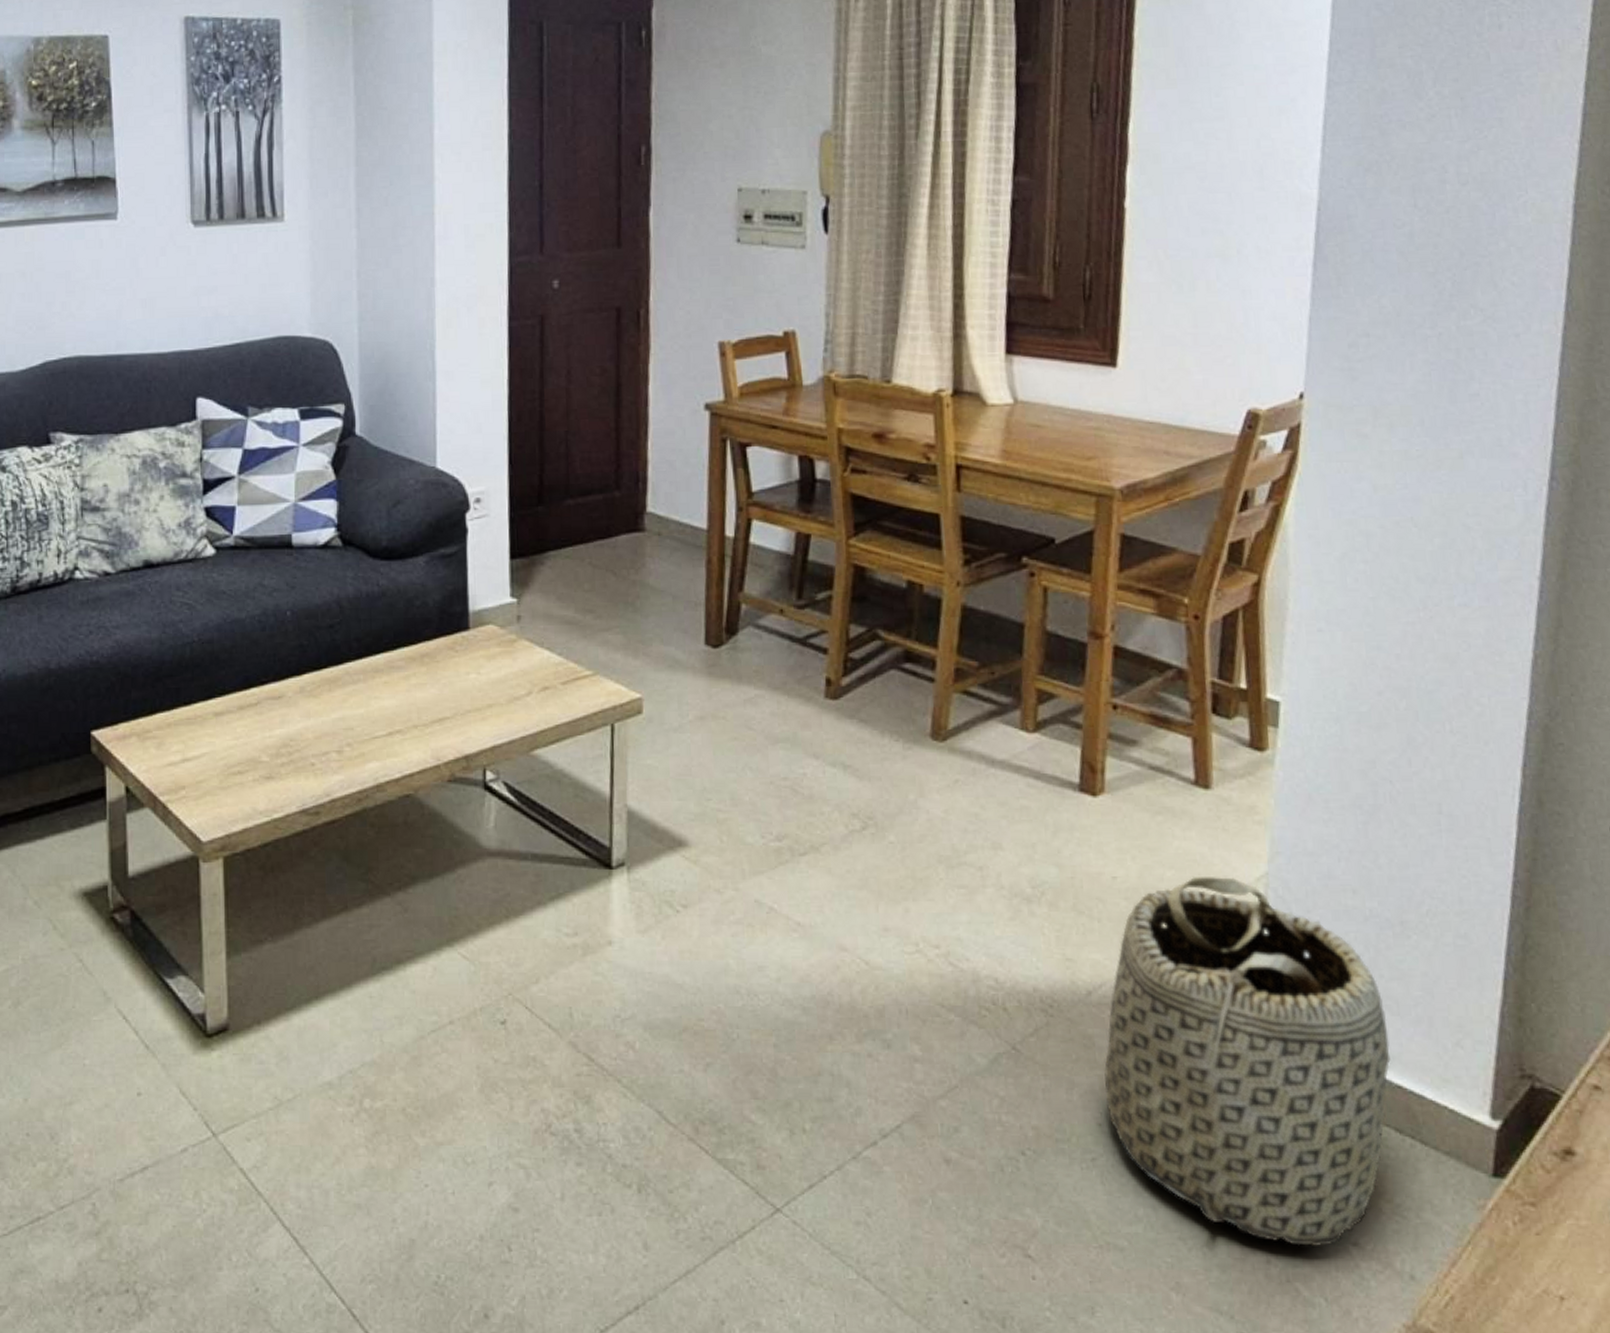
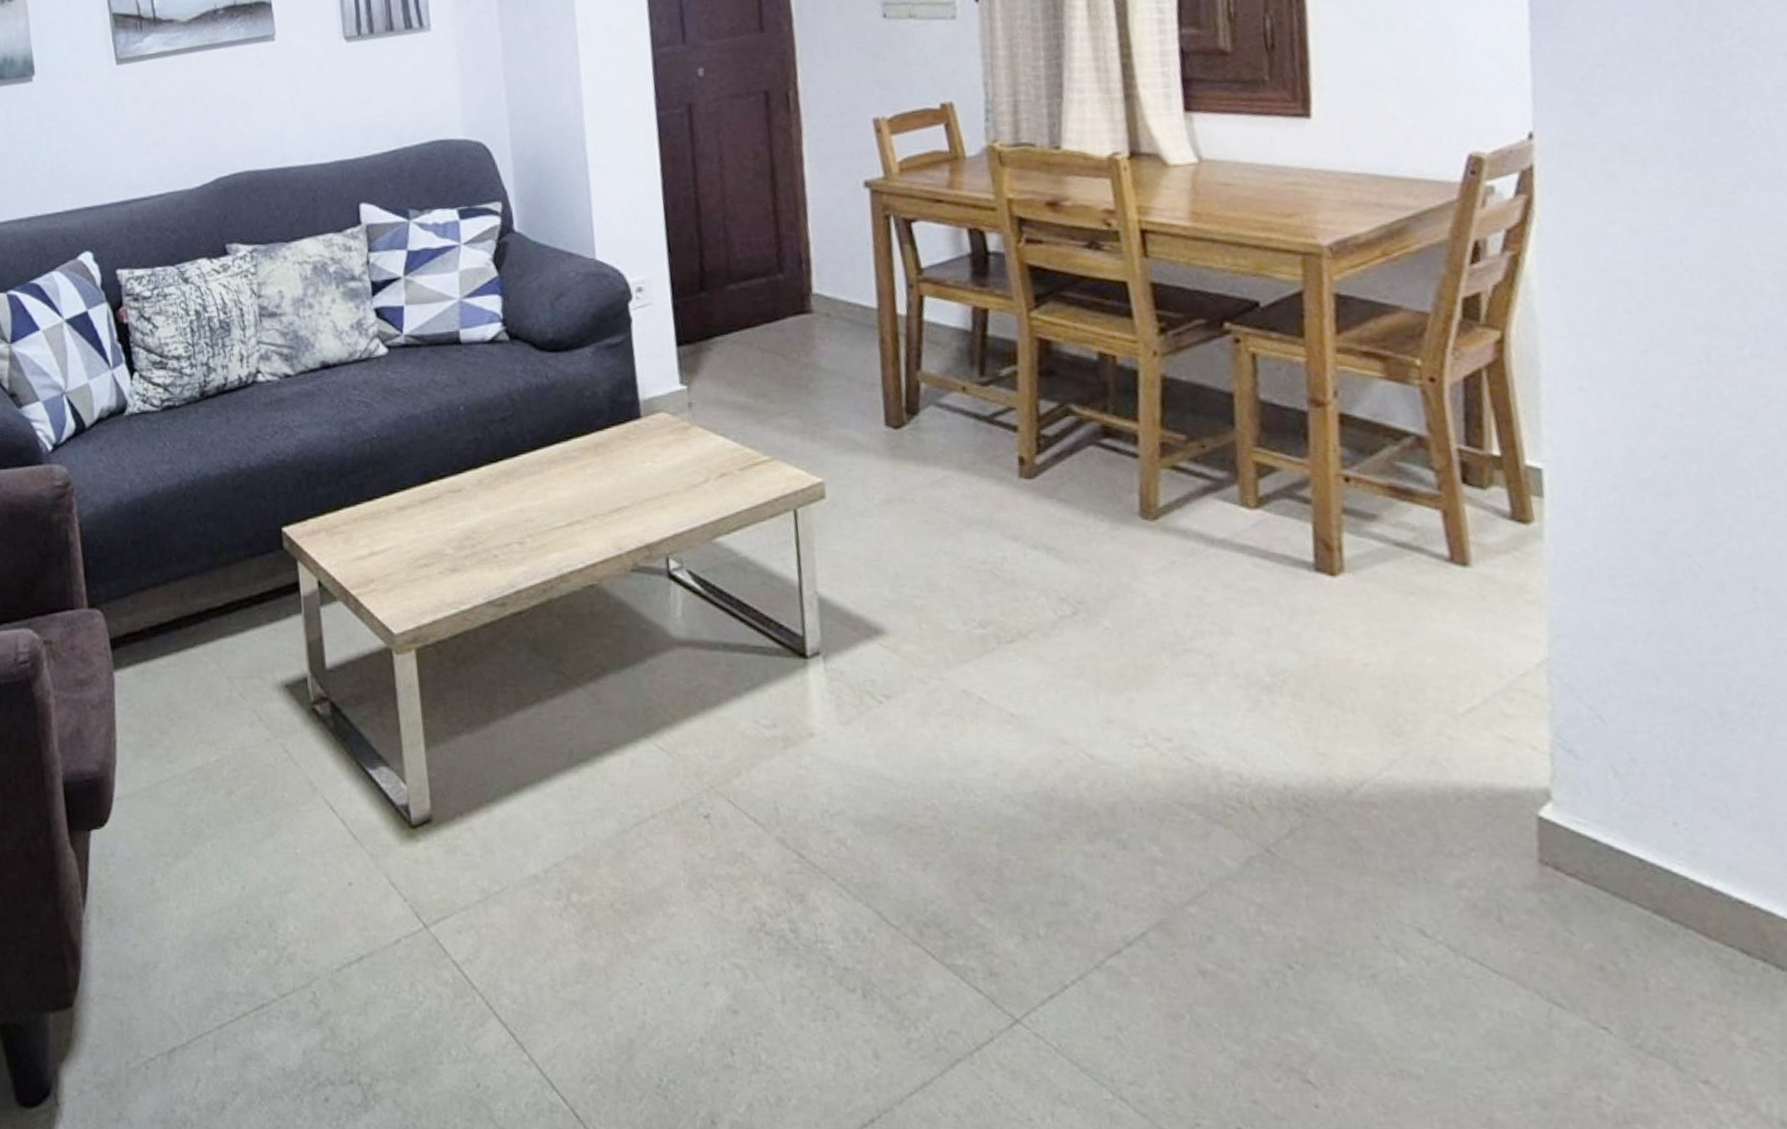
basket: present [1104,876,1391,1248] -> none [1374,662,1727,1084]

